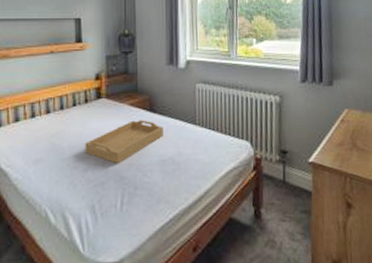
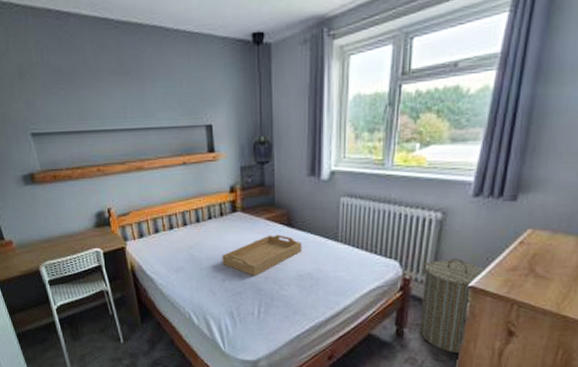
laundry hamper: none [270,136,319,232] -> present [419,258,485,354]

